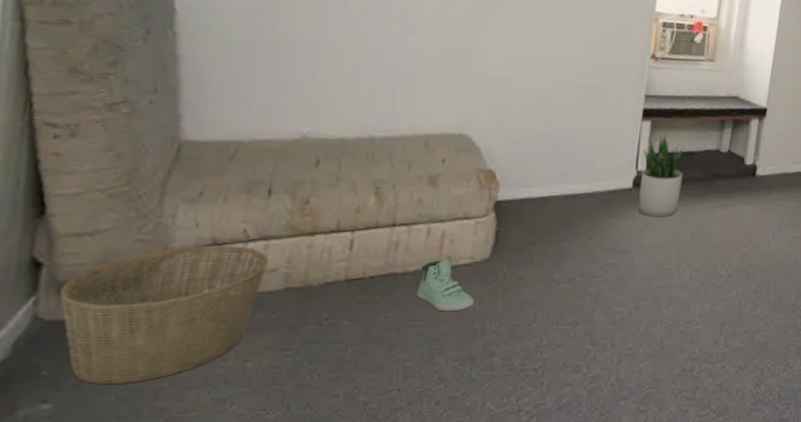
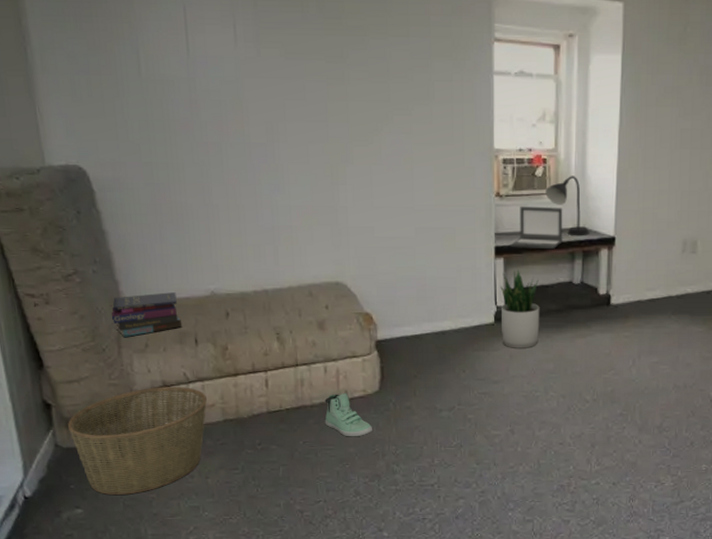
books: none [159,132,256,184] -> present [110,292,182,338]
laptop: none [659,70,718,116] -> present [510,206,563,250]
desk lamp: none [702,45,742,105] -> present [545,176,589,237]

